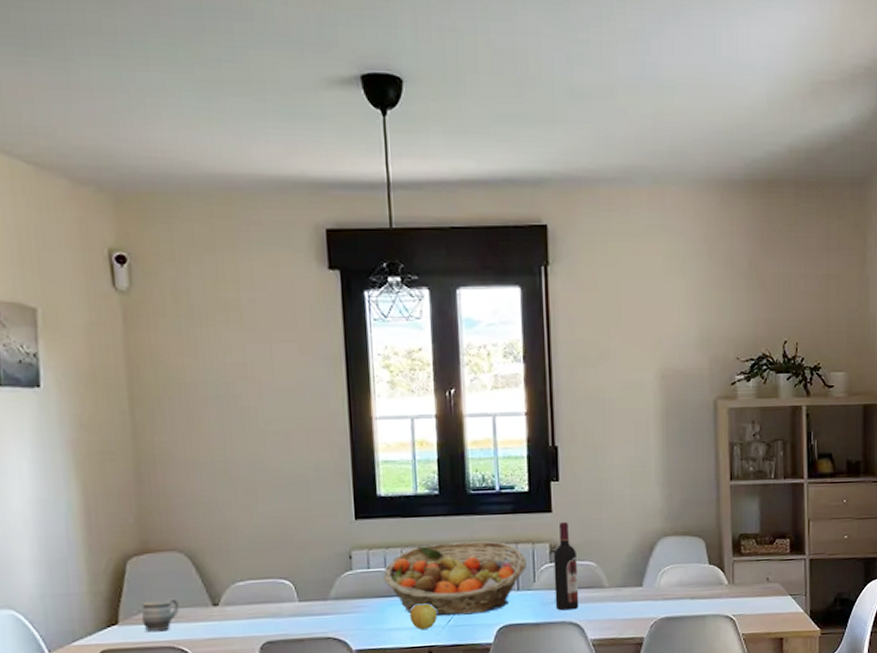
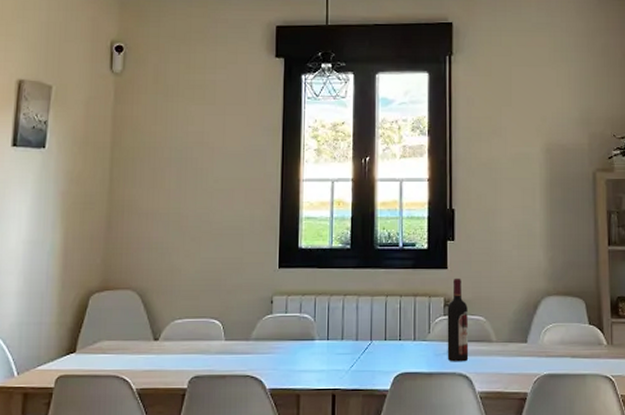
mug: present [141,598,179,632] -> none [94,331,127,362]
fruit basket: present [382,541,526,617] -> none [297,293,423,361]
apple: present [409,603,437,631] -> none [318,348,341,374]

